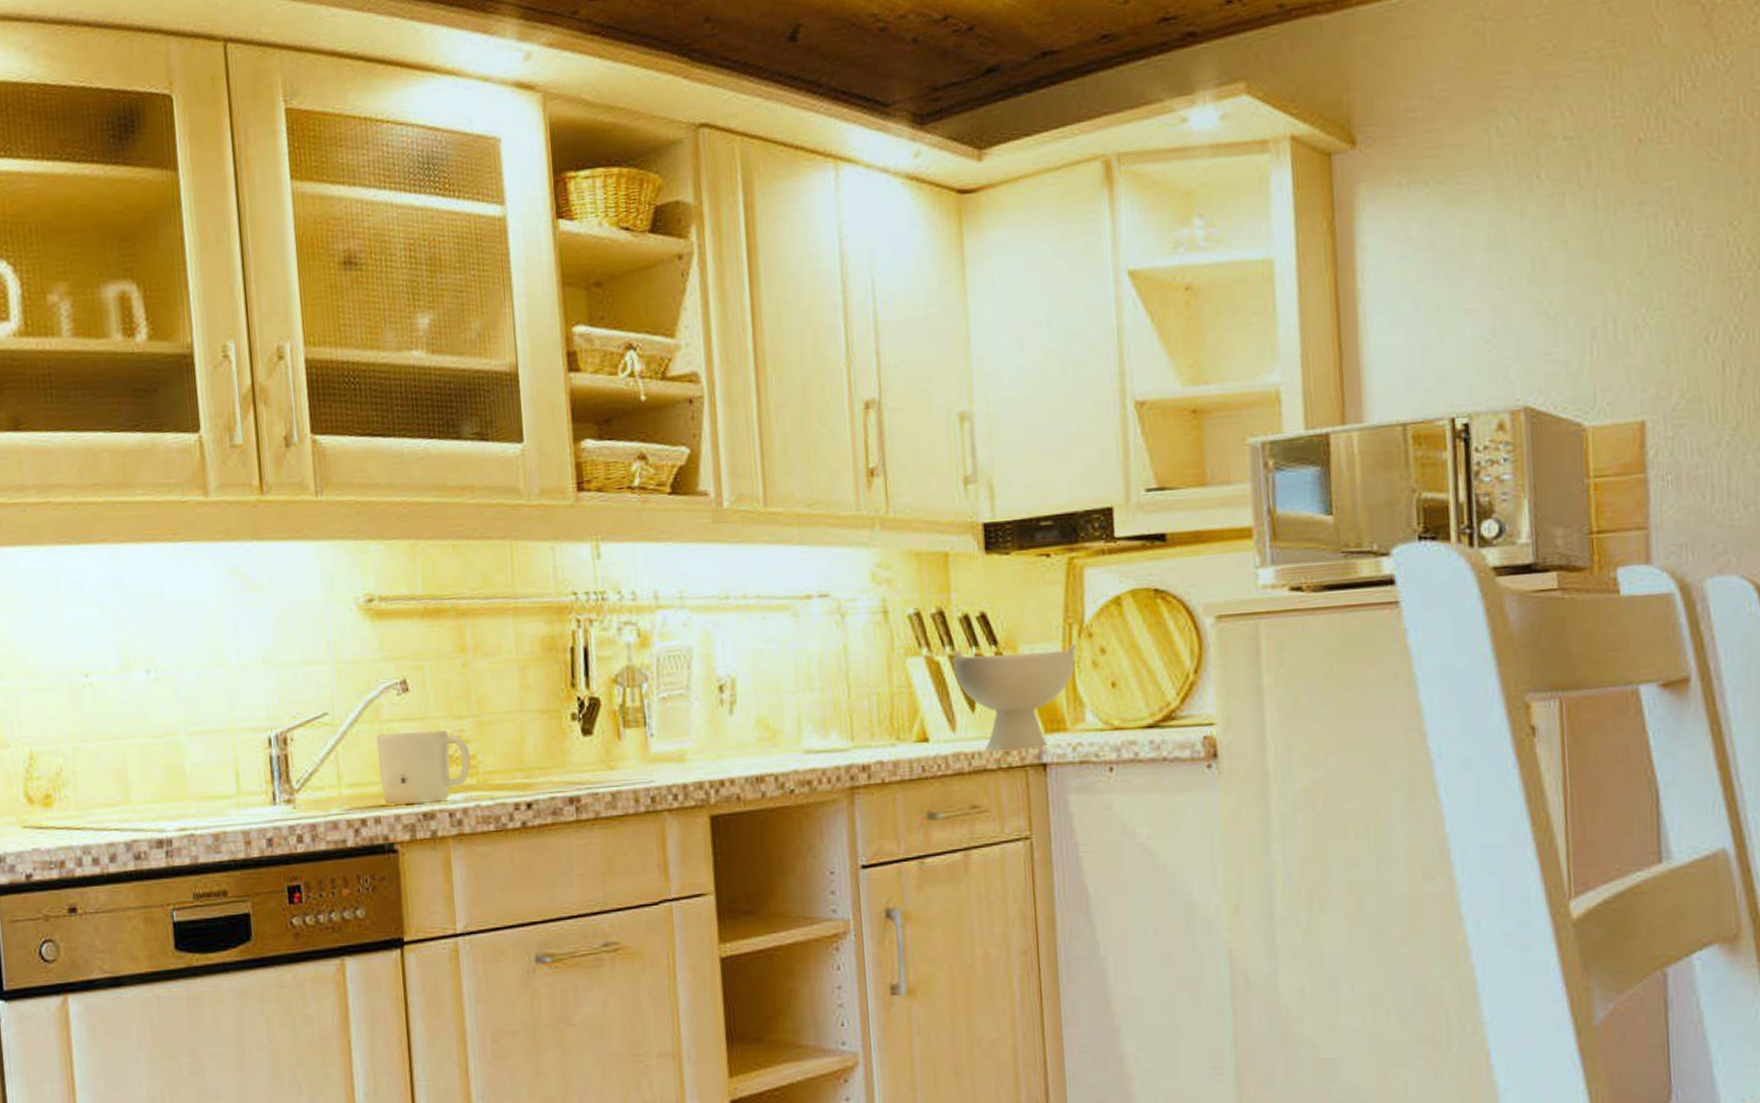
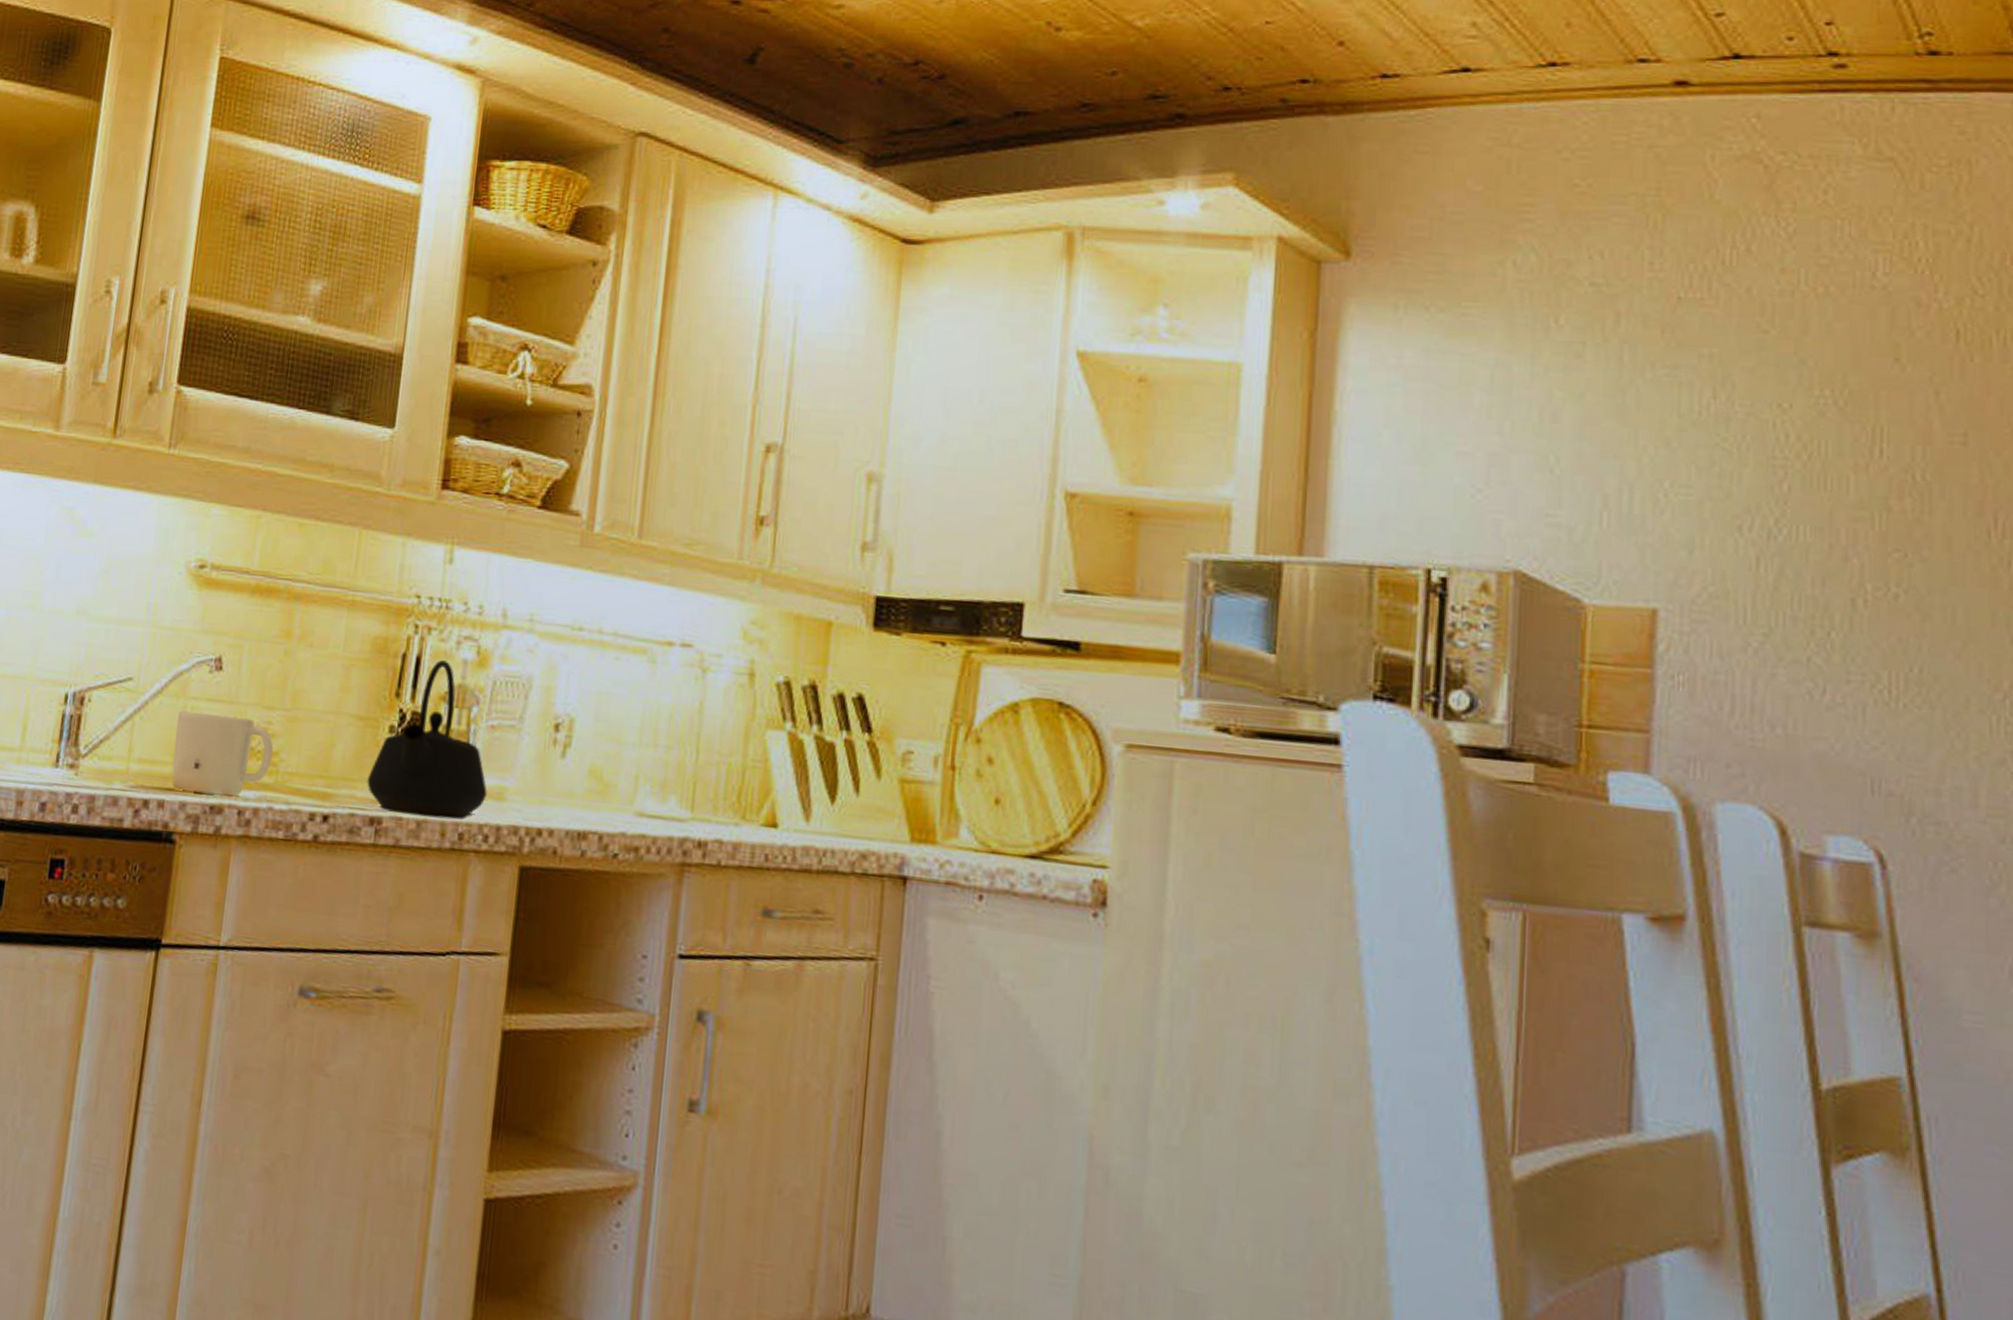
kettle: none [560,647,670,790] -> present [367,660,487,820]
bowl: present [952,643,1076,751] -> none [817,731,961,858]

